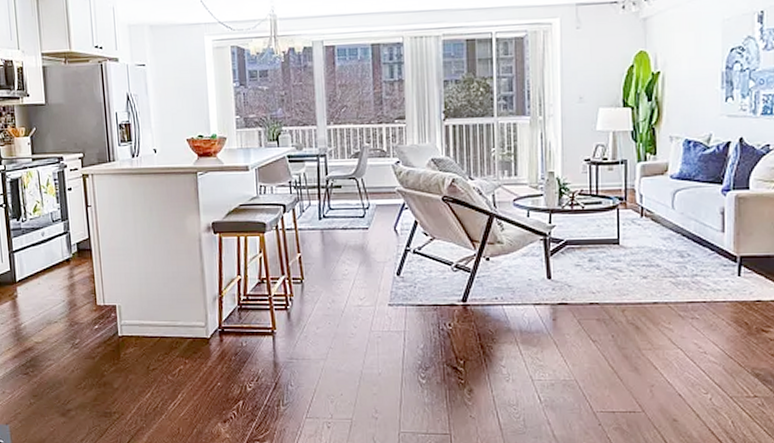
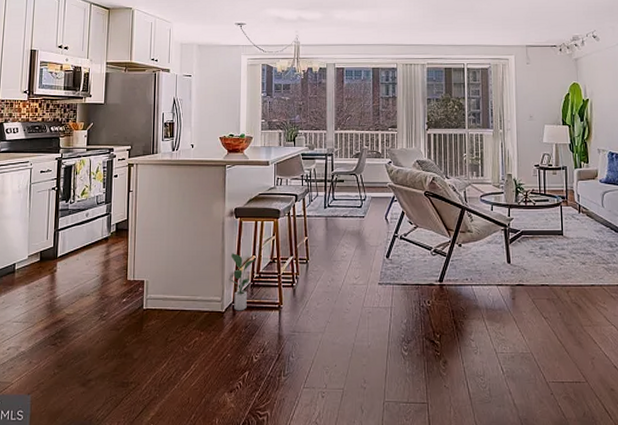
potted plant: none [212,273,241,337] -> present [230,253,256,311]

